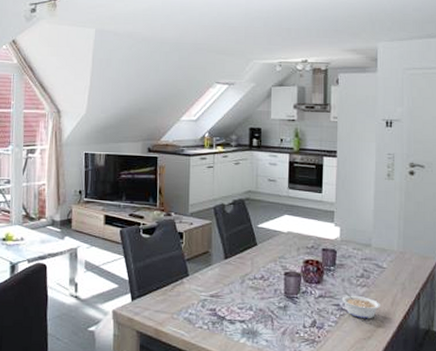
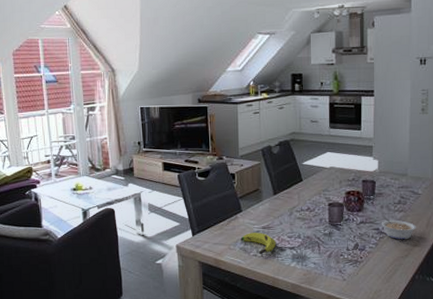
banana: none [185,301,225,326] -> present [240,232,277,254]

